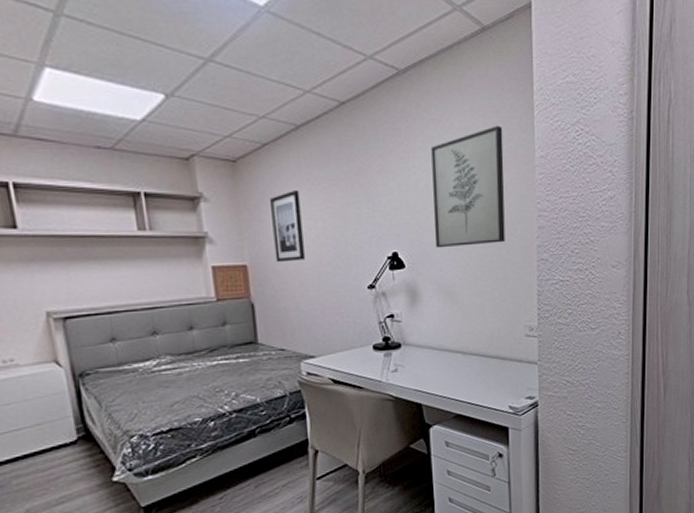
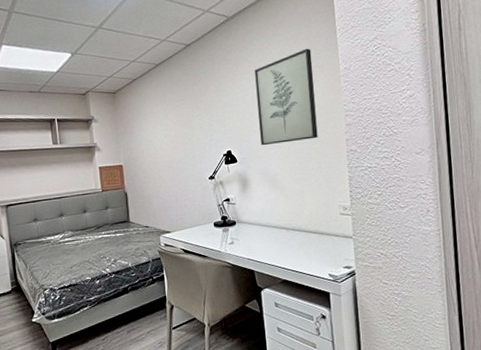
wall art: present [270,191,305,263] -> none [138,110,162,162]

